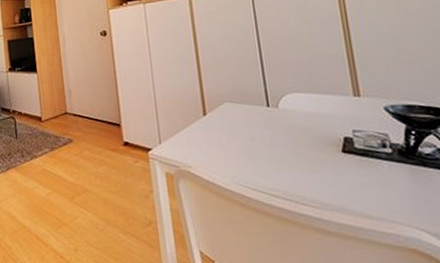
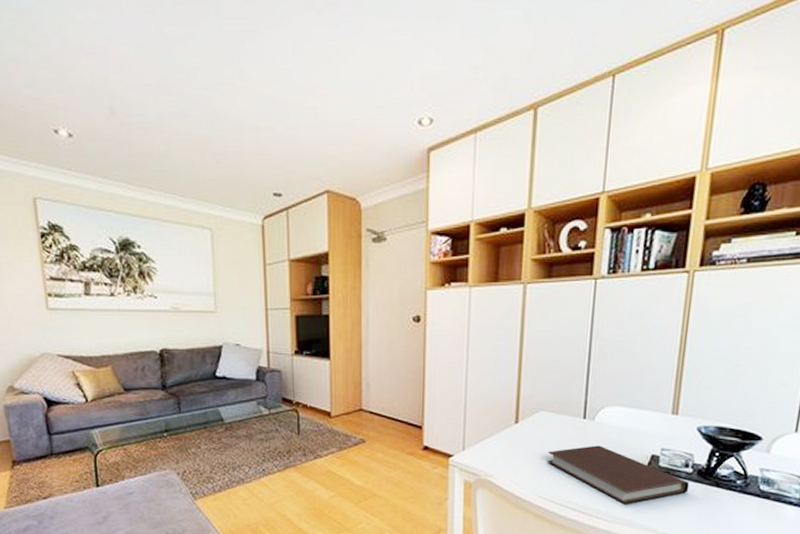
notebook: none [239,131,394,190] -> present [547,445,690,505]

